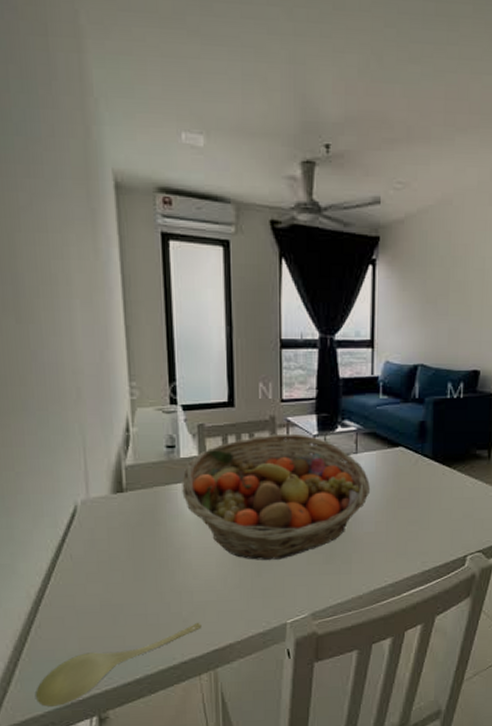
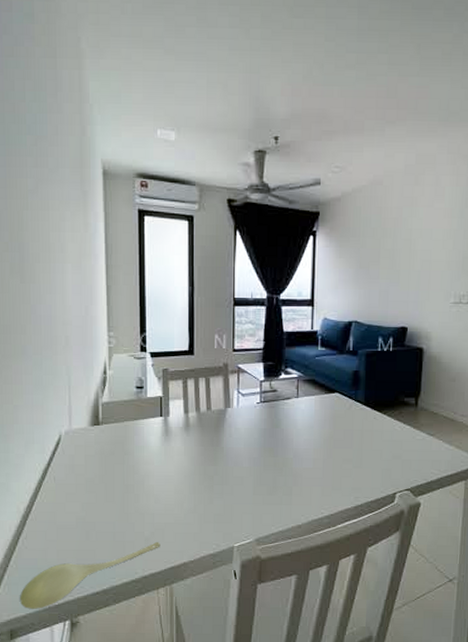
fruit basket: present [182,433,371,560] -> none [148,378,310,489]

